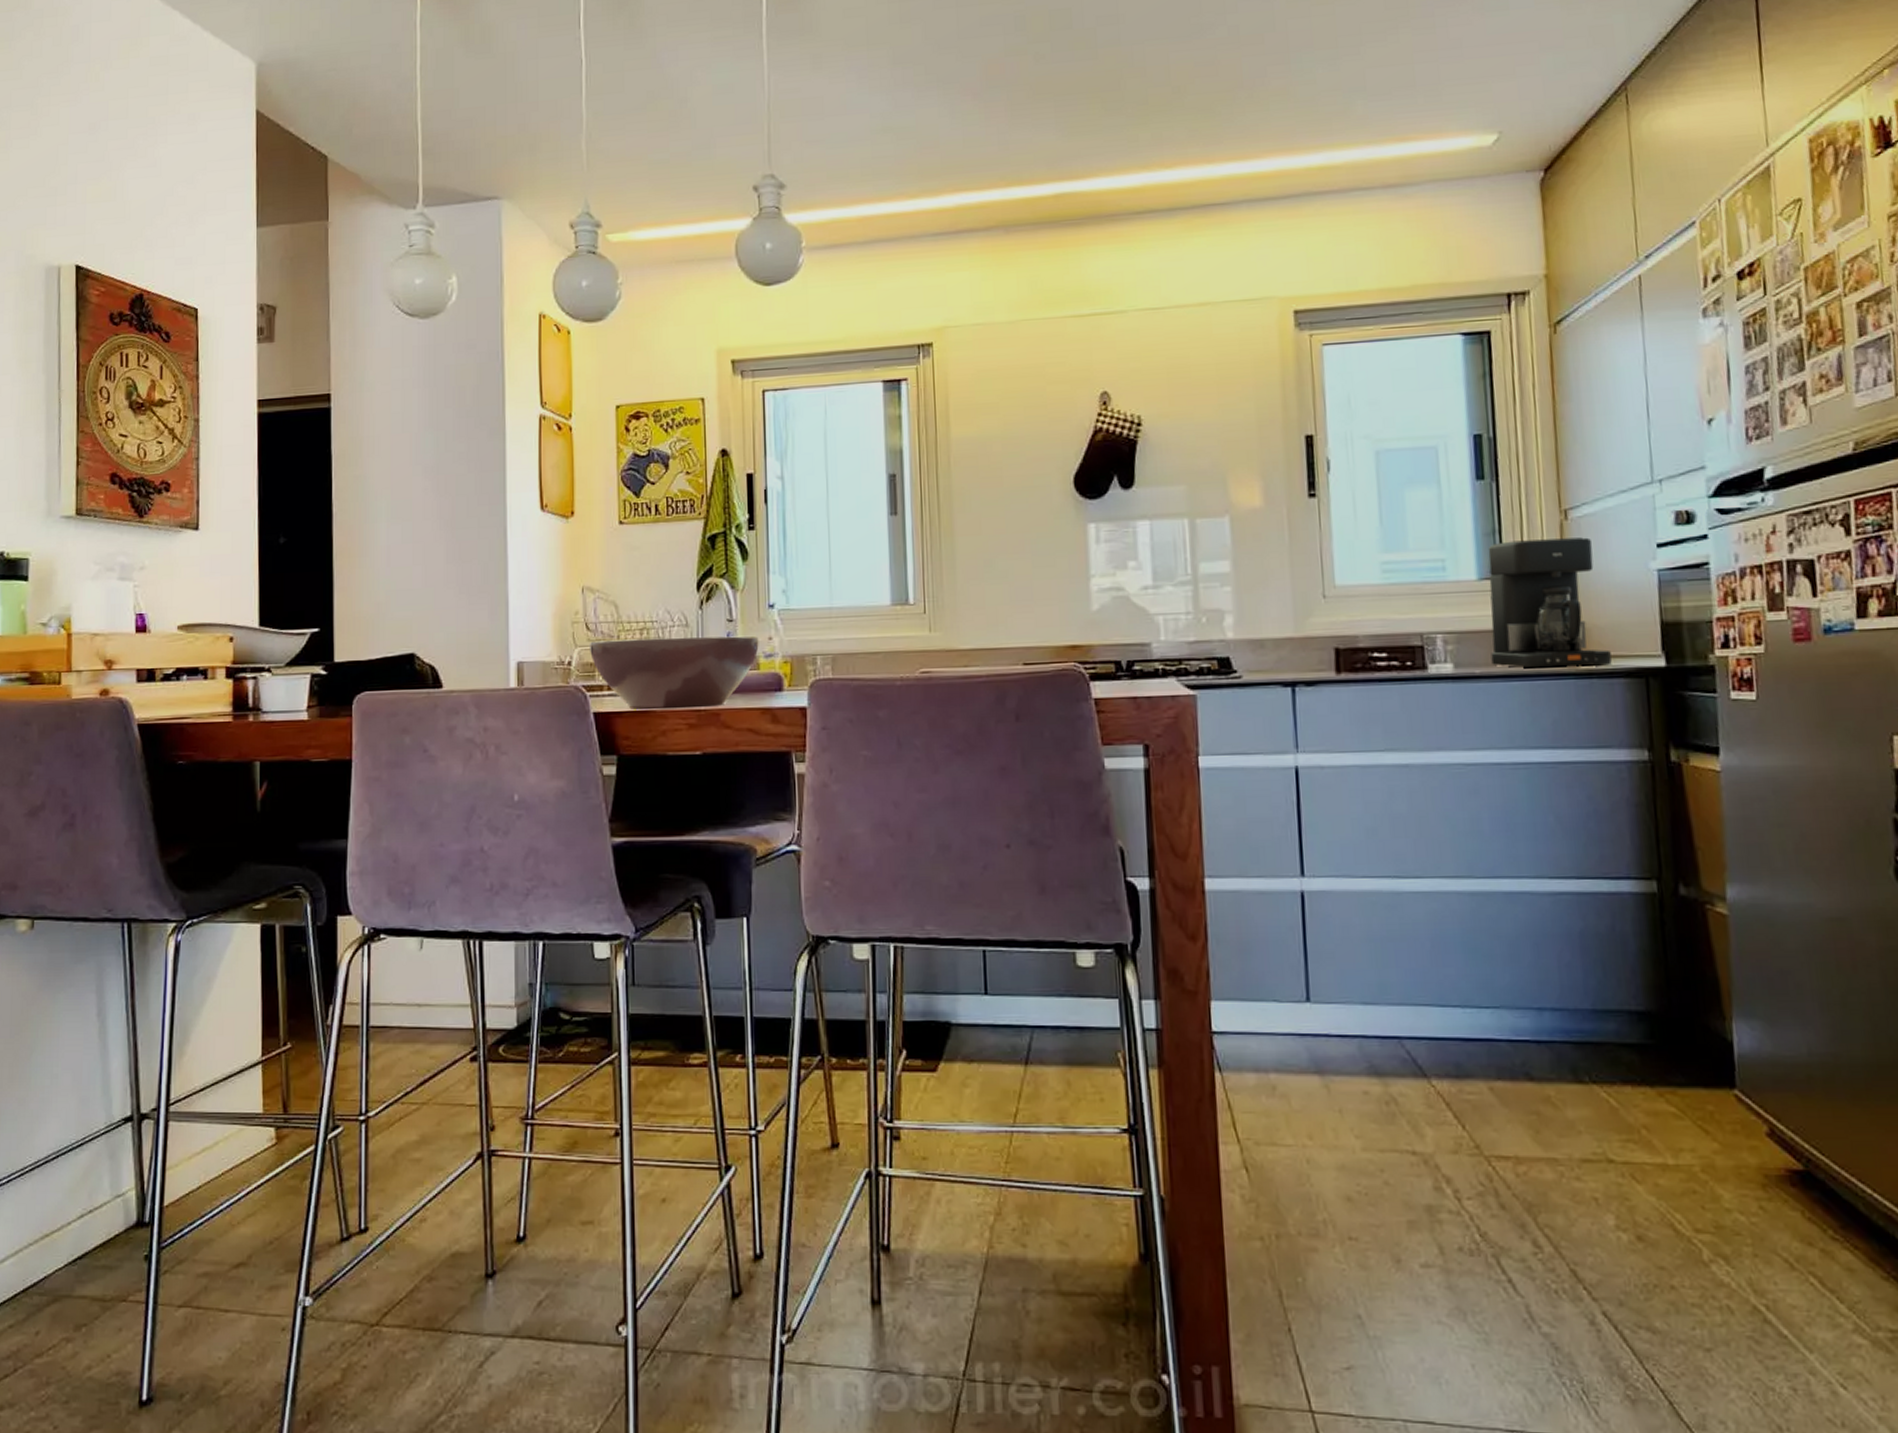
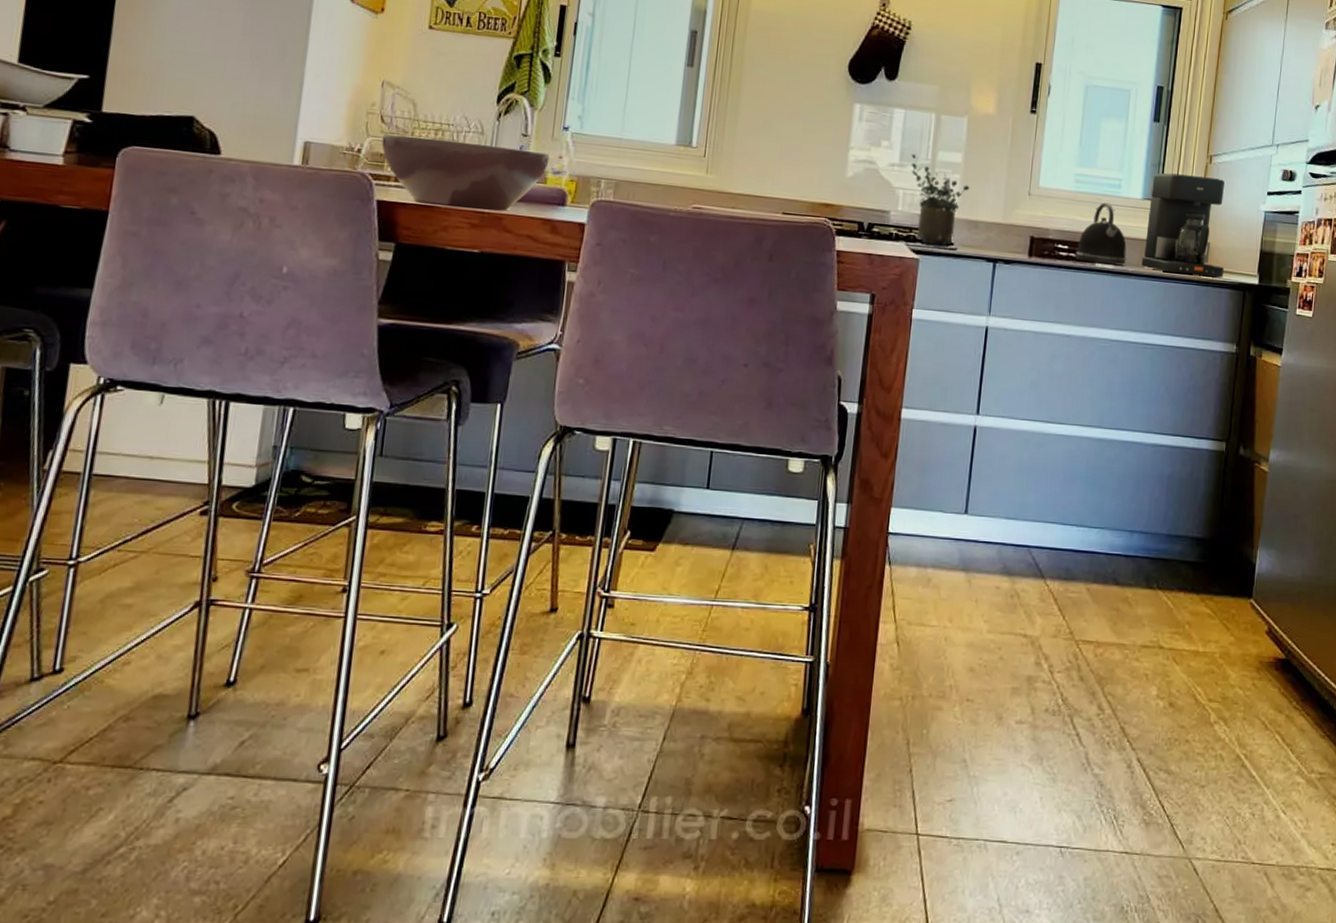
potted plant: none [1166,570,1246,677] -> present [911,153,970,247]
kettle: none [1398,591,1470,670] -> present [1075,202,1127,266]

